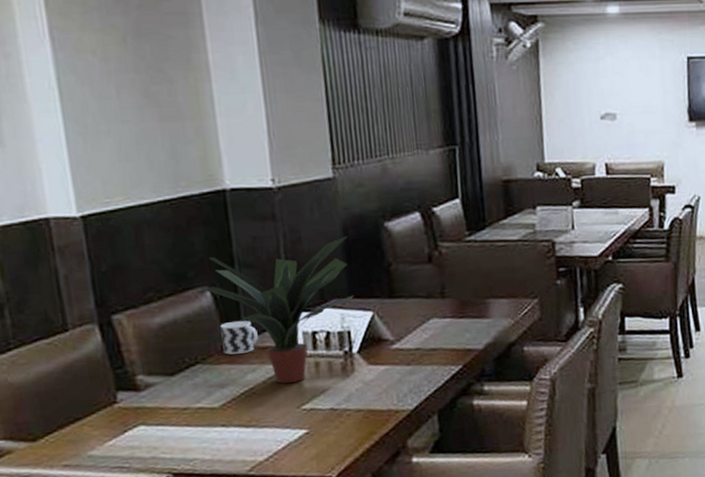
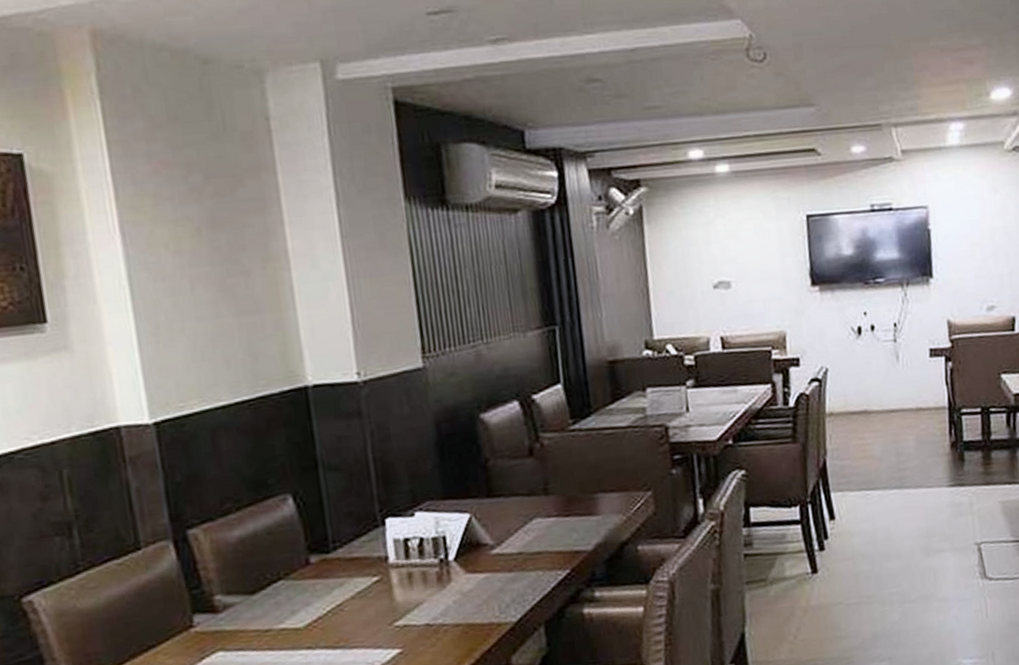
potted plant: present [202,236,354,384] -> none [283,431,449,598]
cup: present [220,320,258,355] -> none [304,529,345,568]

